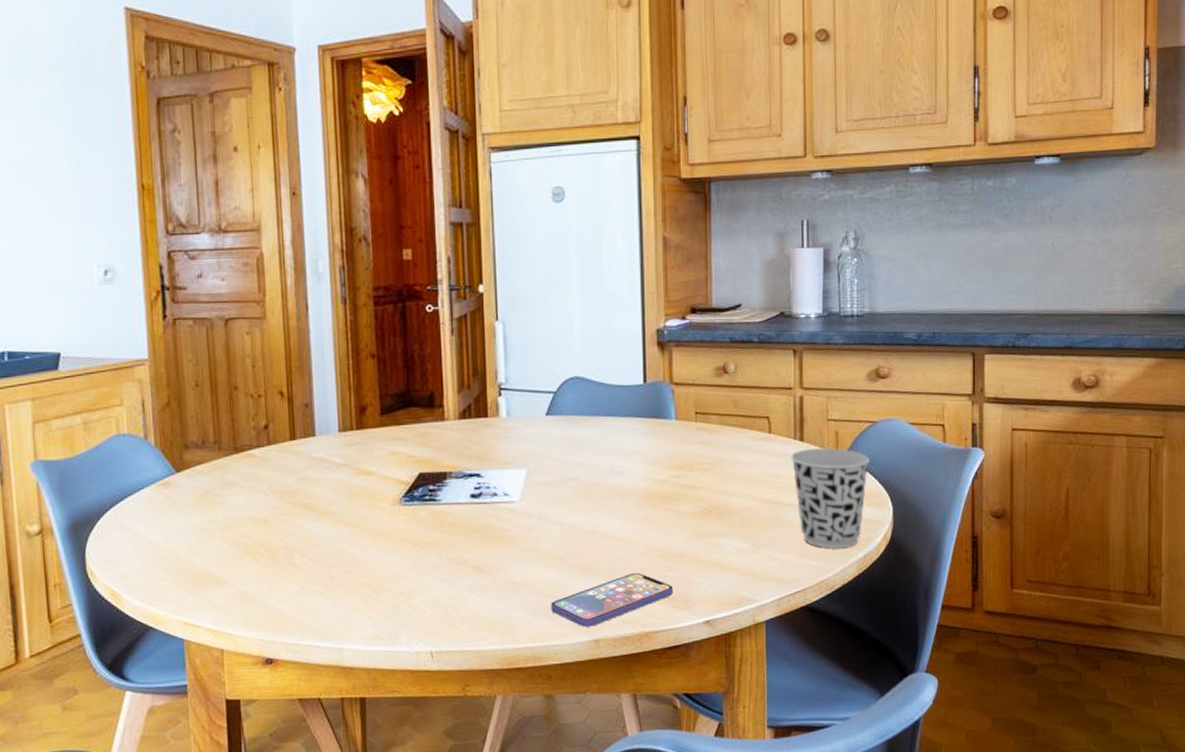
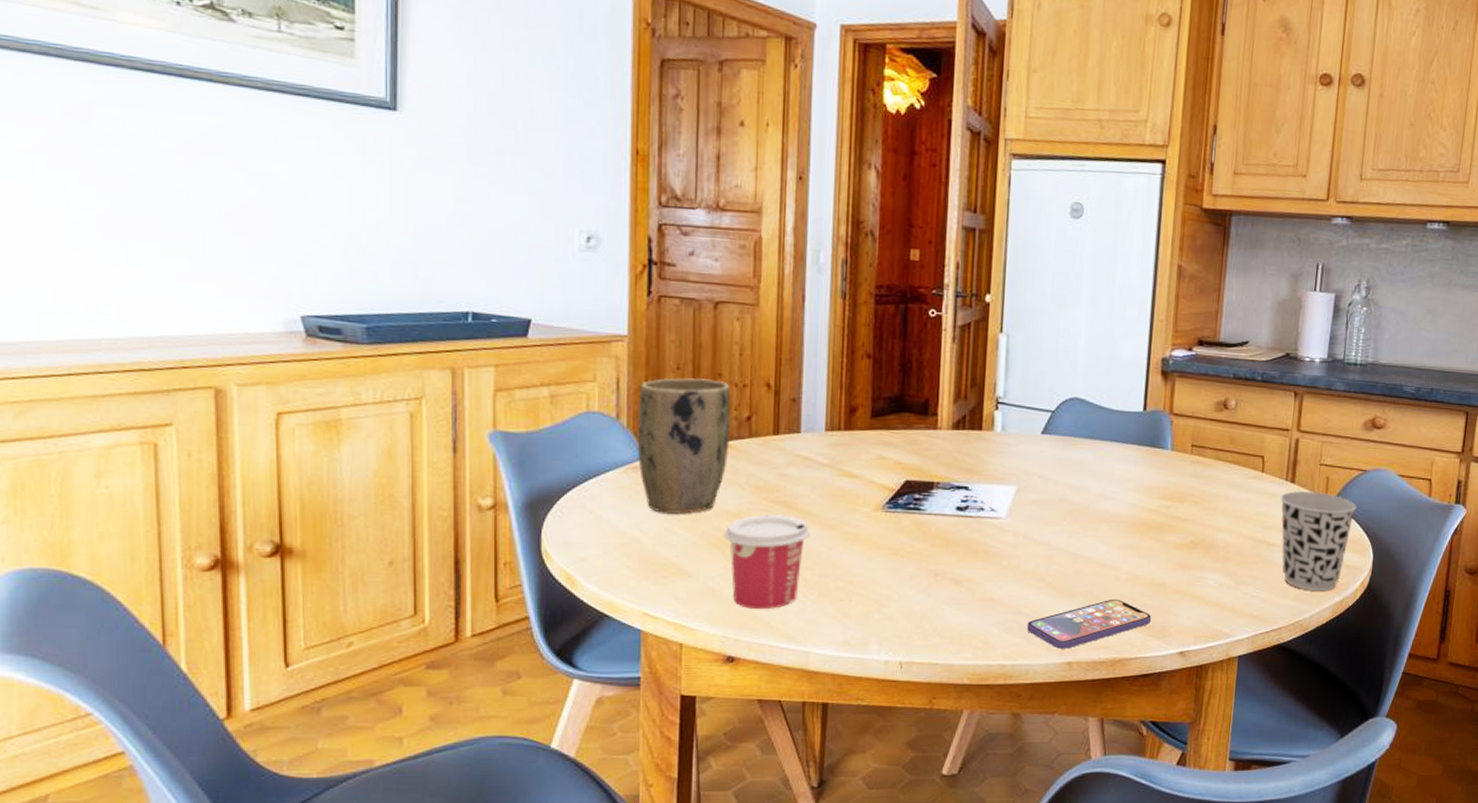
plant pot: none [162,392,251,525] -> present [637,377,732,514]
cup: none [252,516,333,612] -> present [724,513,810,610]

